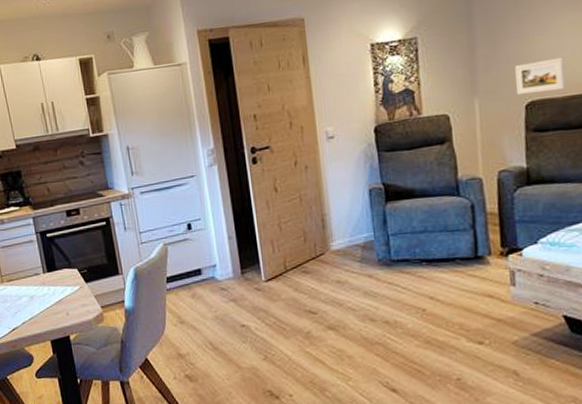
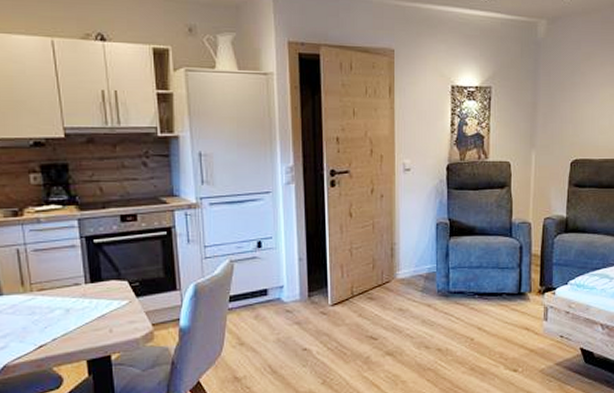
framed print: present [515,57,565,95] -> none [565,124,603,153]

